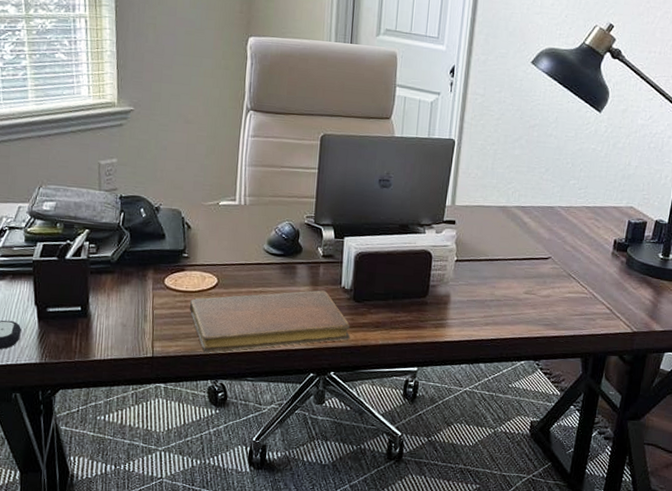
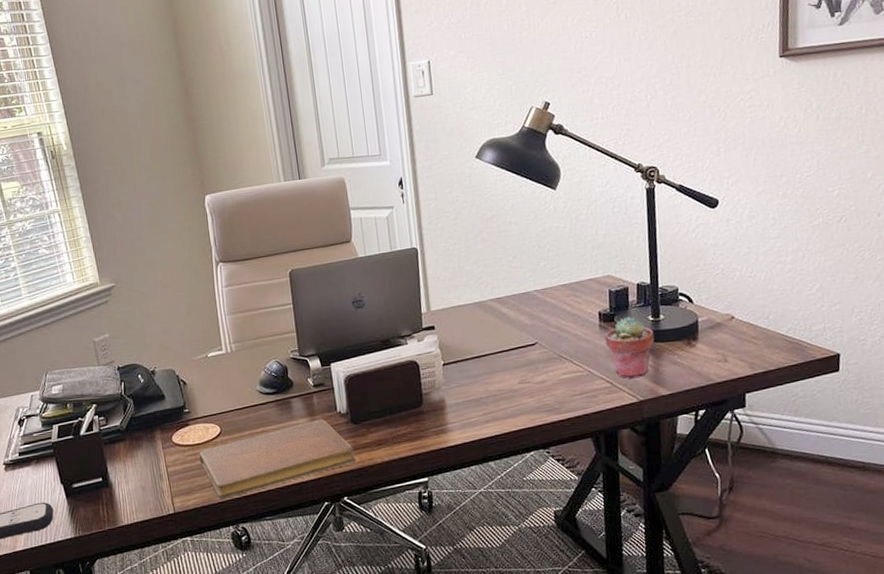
potted succulent: none [614,250,660,309] -> present [604,316,655,378]

